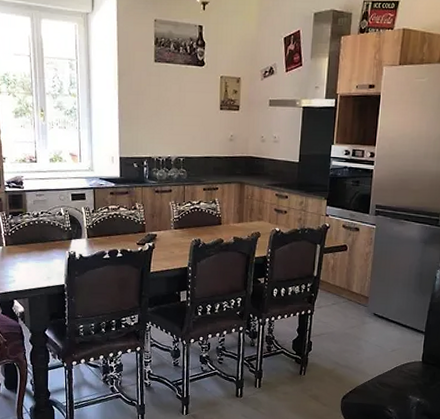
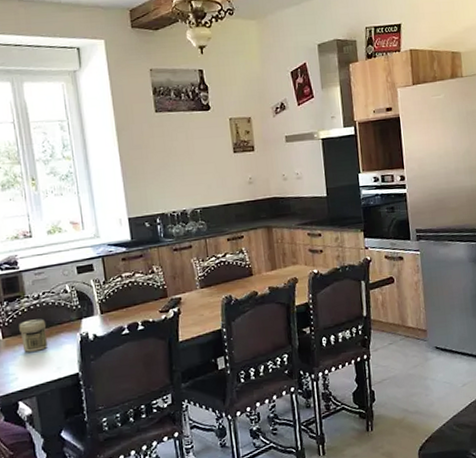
jar: none [20,234,42,261] -> present [19,319,47,352]

